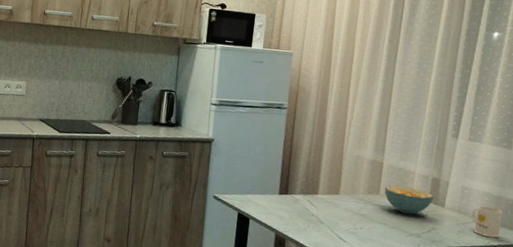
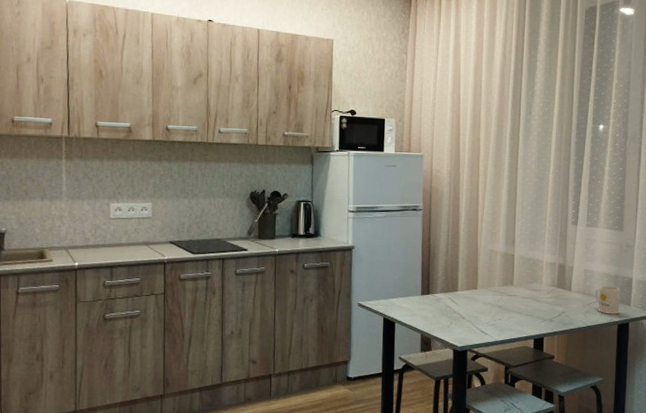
cereal bowl: present [385,185,434,215] -> none [518,275,561,302]

